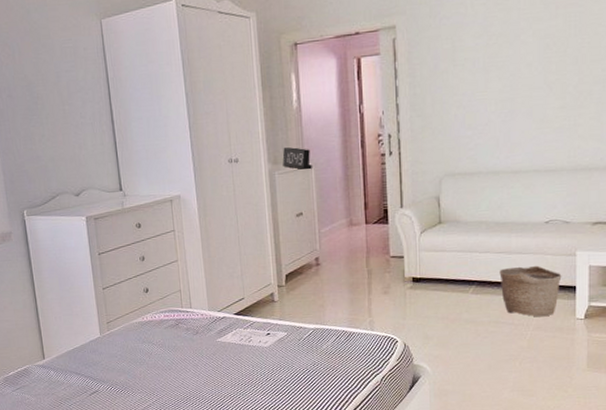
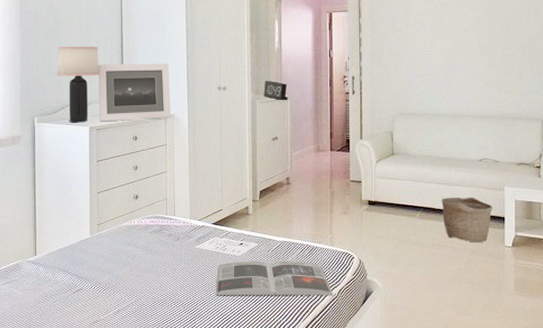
table lamp: none [38,123,91,214] -> present [55,46,100,123]
picture frame: none [87,136,177,210] -> present [98,63,171,122]
magazine: none [243,349,376,390] -> present [215,260,334,296]

